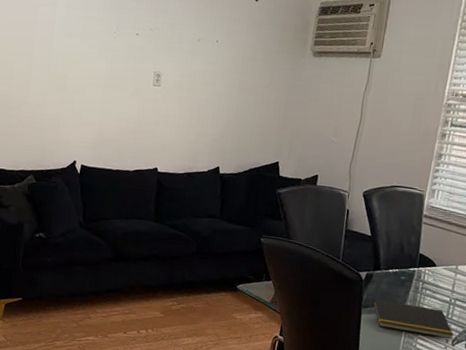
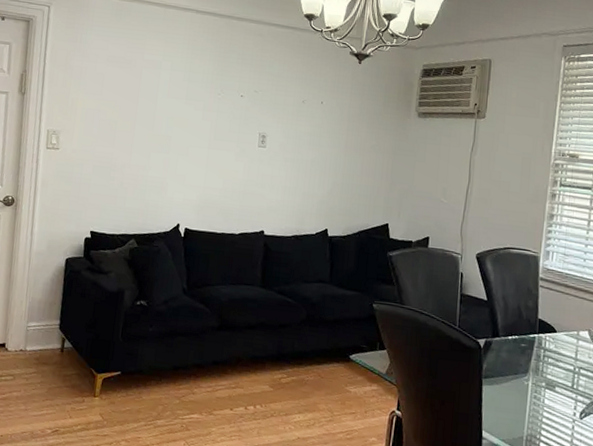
notepad: present [370,299,454,339] -> none [491,368,581,412]

